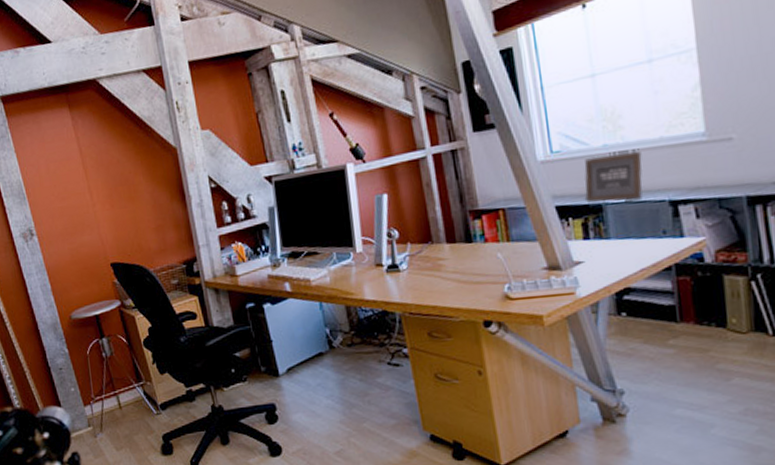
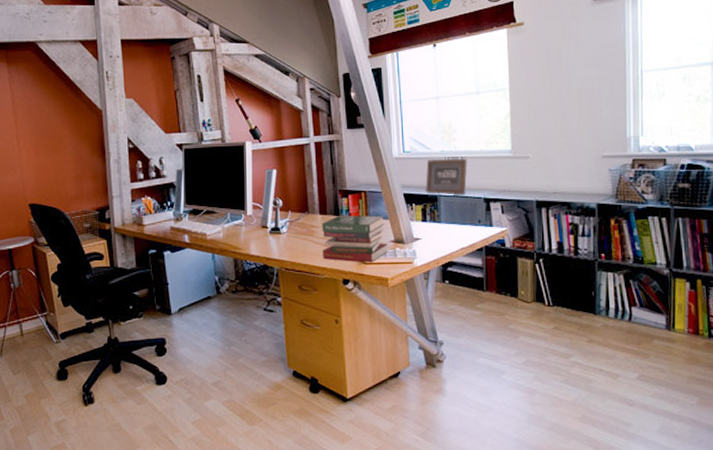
books: none [451,238,540,299] -> present [322,215,388,263]

